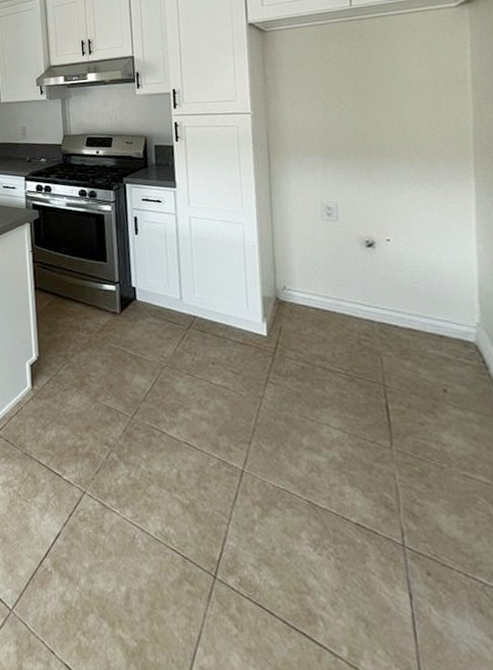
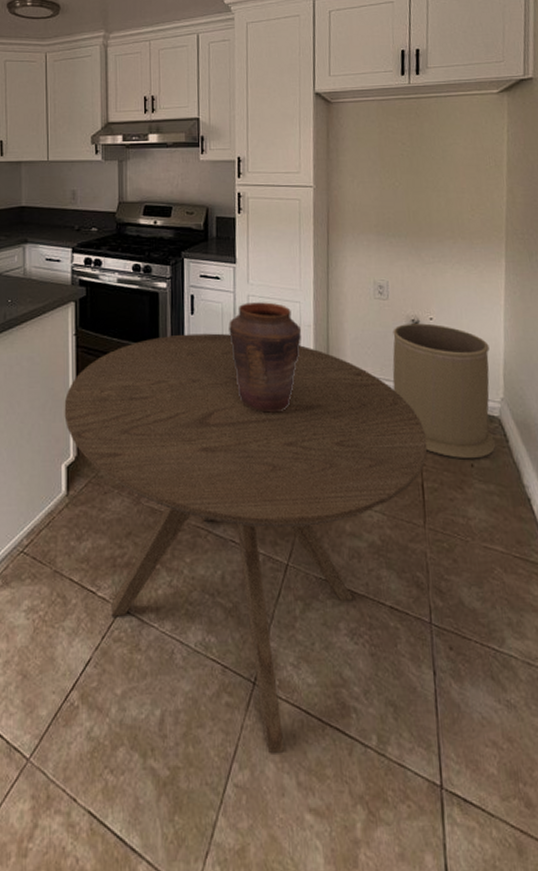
dining table: none [25,252,391,646] -> present [64,333,428,753]
vase: none [172,223,246,327] -> present [229,302,302,413]
trash can: none [345,245,472,384] -> present [392,323,495,459]

